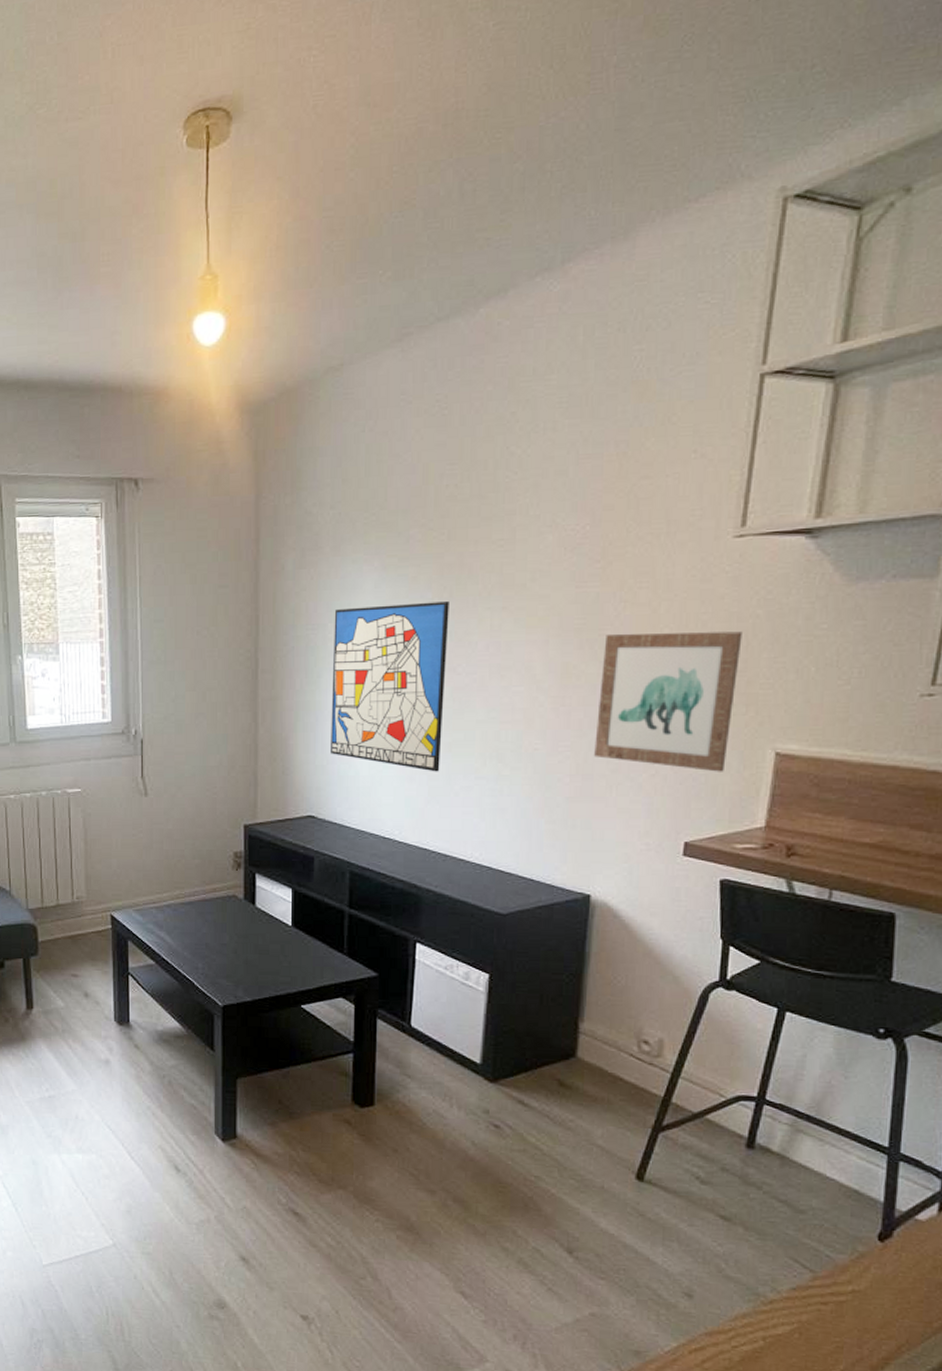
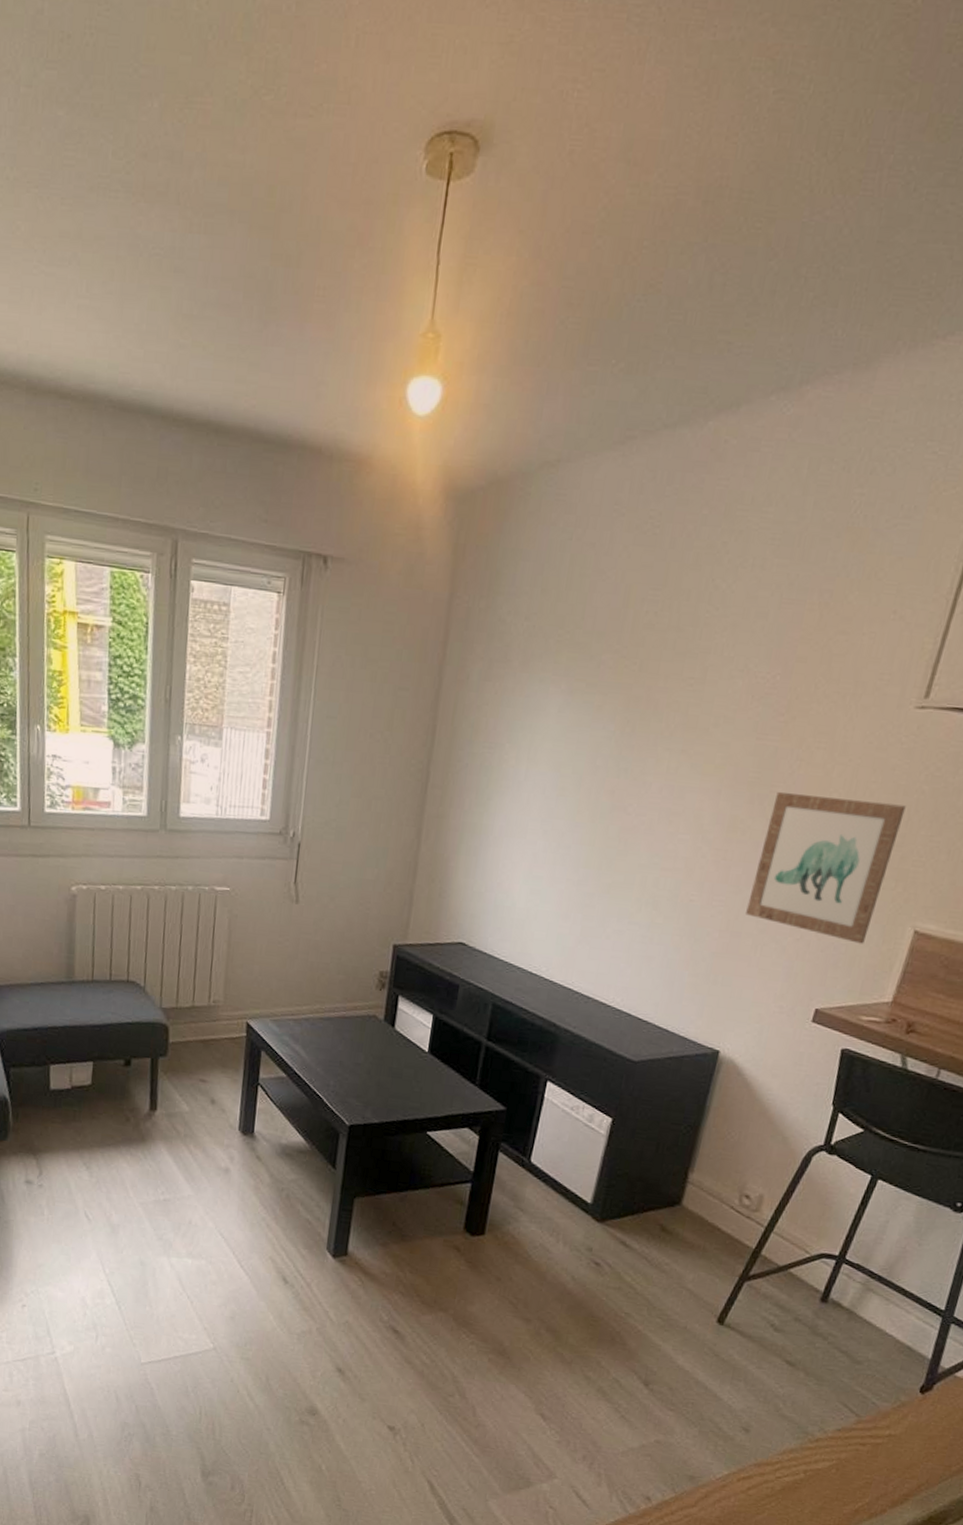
wall art: present [331,602,449,772] -> none [490,729,630,913]

